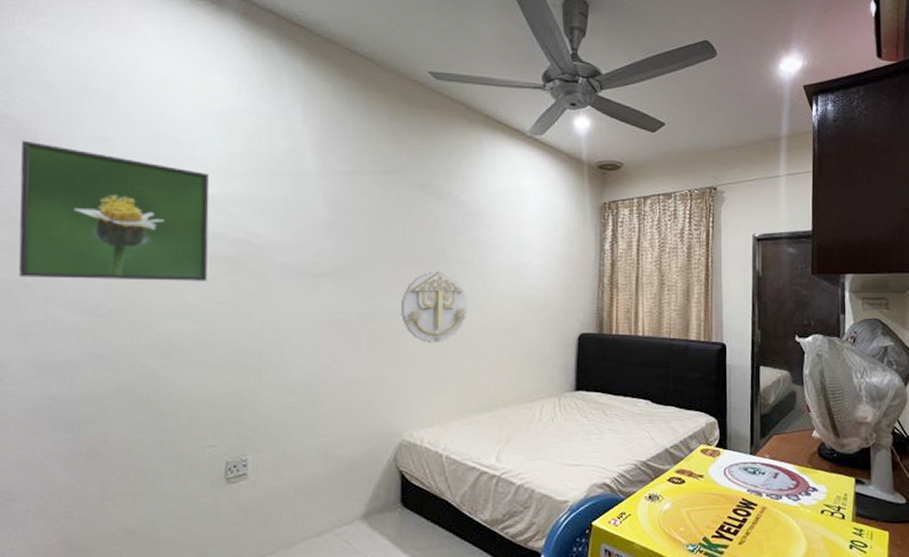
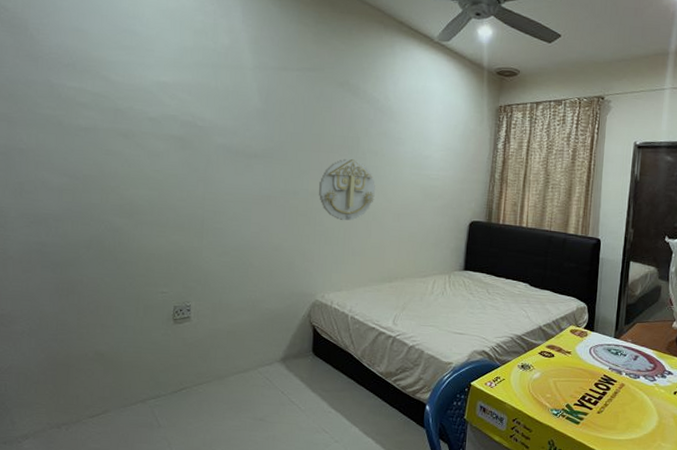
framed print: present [18,140,210,281] -> none [14,28,164,156]

